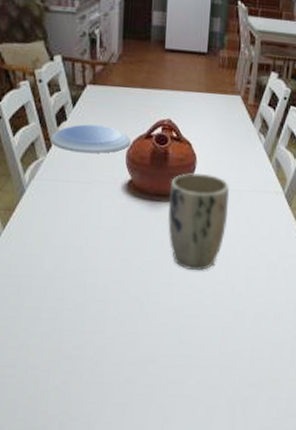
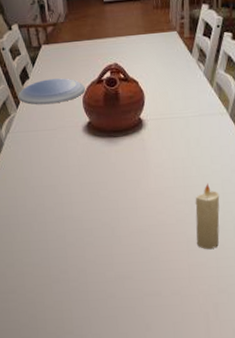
plant pot: present [167,173,230,271] -> none [124,106,179,195]
candle: none [232,265,264,339] -> present [195,183,220,250]

